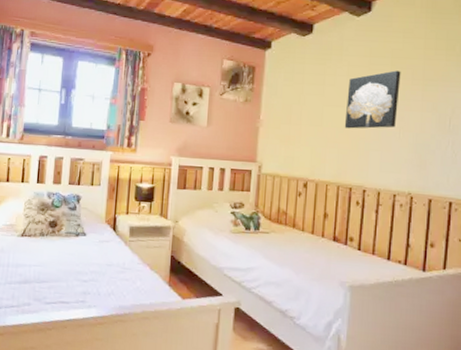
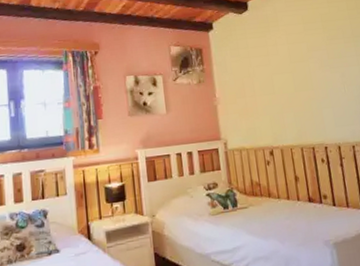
wall art: present [344,70,401,129] -> none [290,32,340,92]

